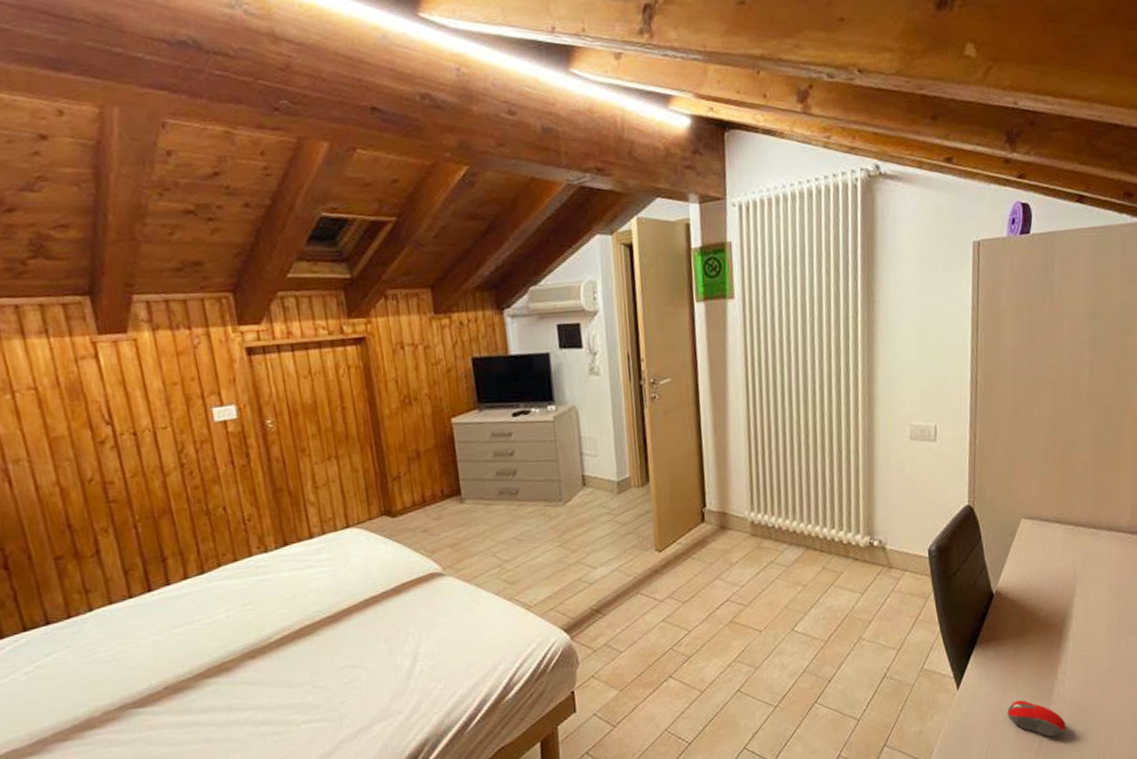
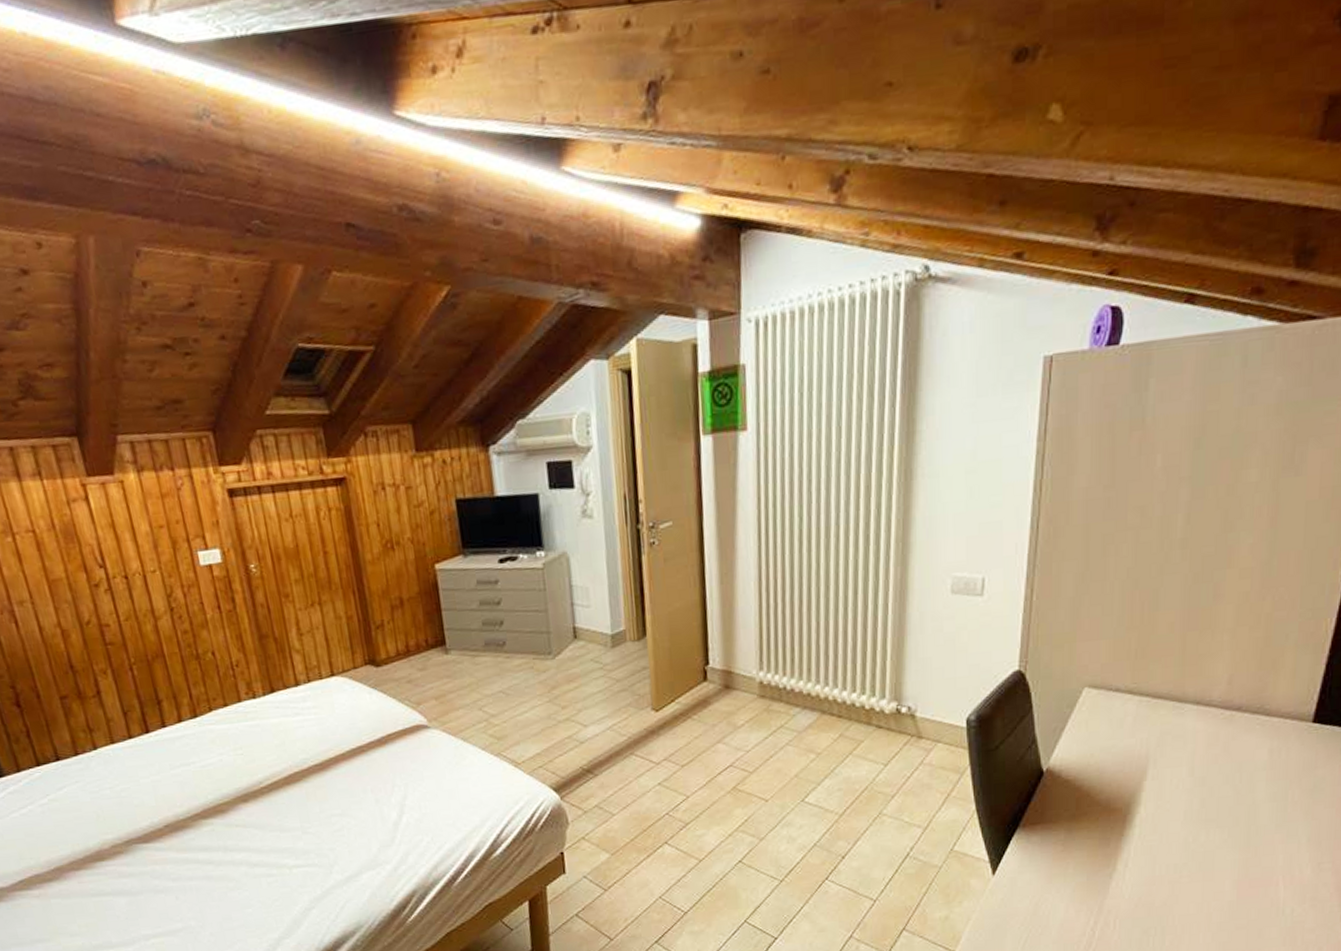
computer mouse: present [1007,700,1066,738] -> none [1052,891,1123,934]

